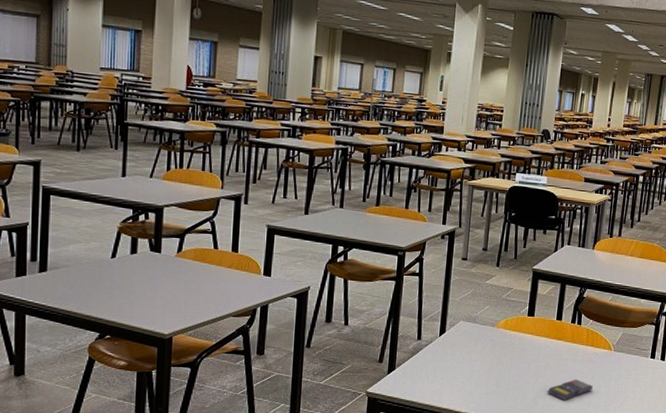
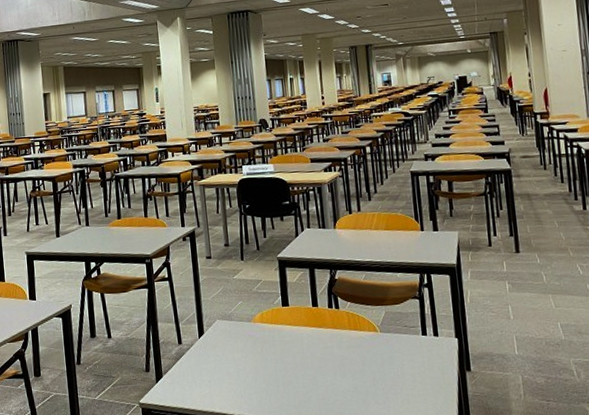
calculator: present [547,378,593,401] -> none [318,366,366,392]

